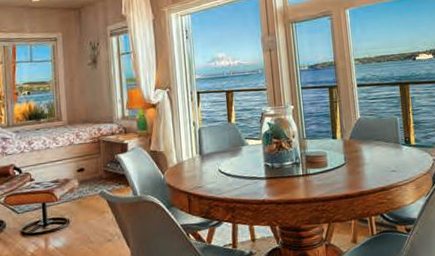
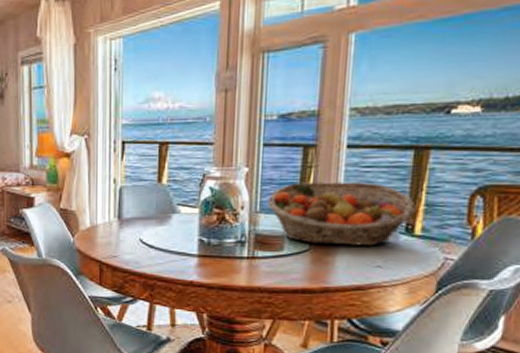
fruit basket: none [310,110,409,159] -> present [267,182,416,246]

